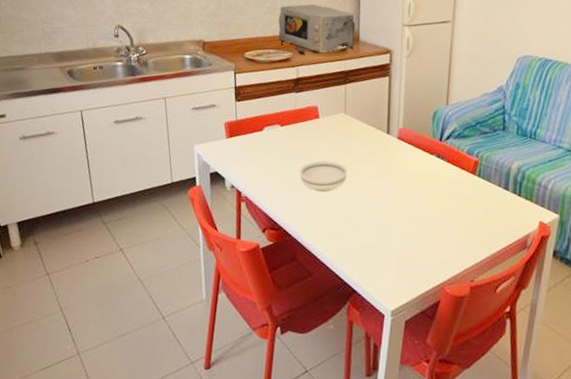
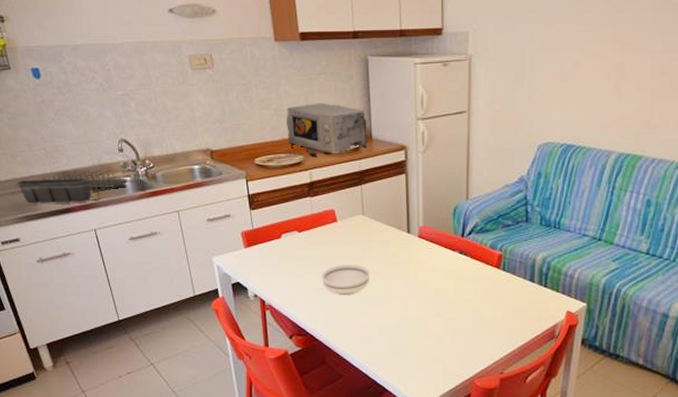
dish rack: none [10,52,121,84] -> present [16,169,129,204]

